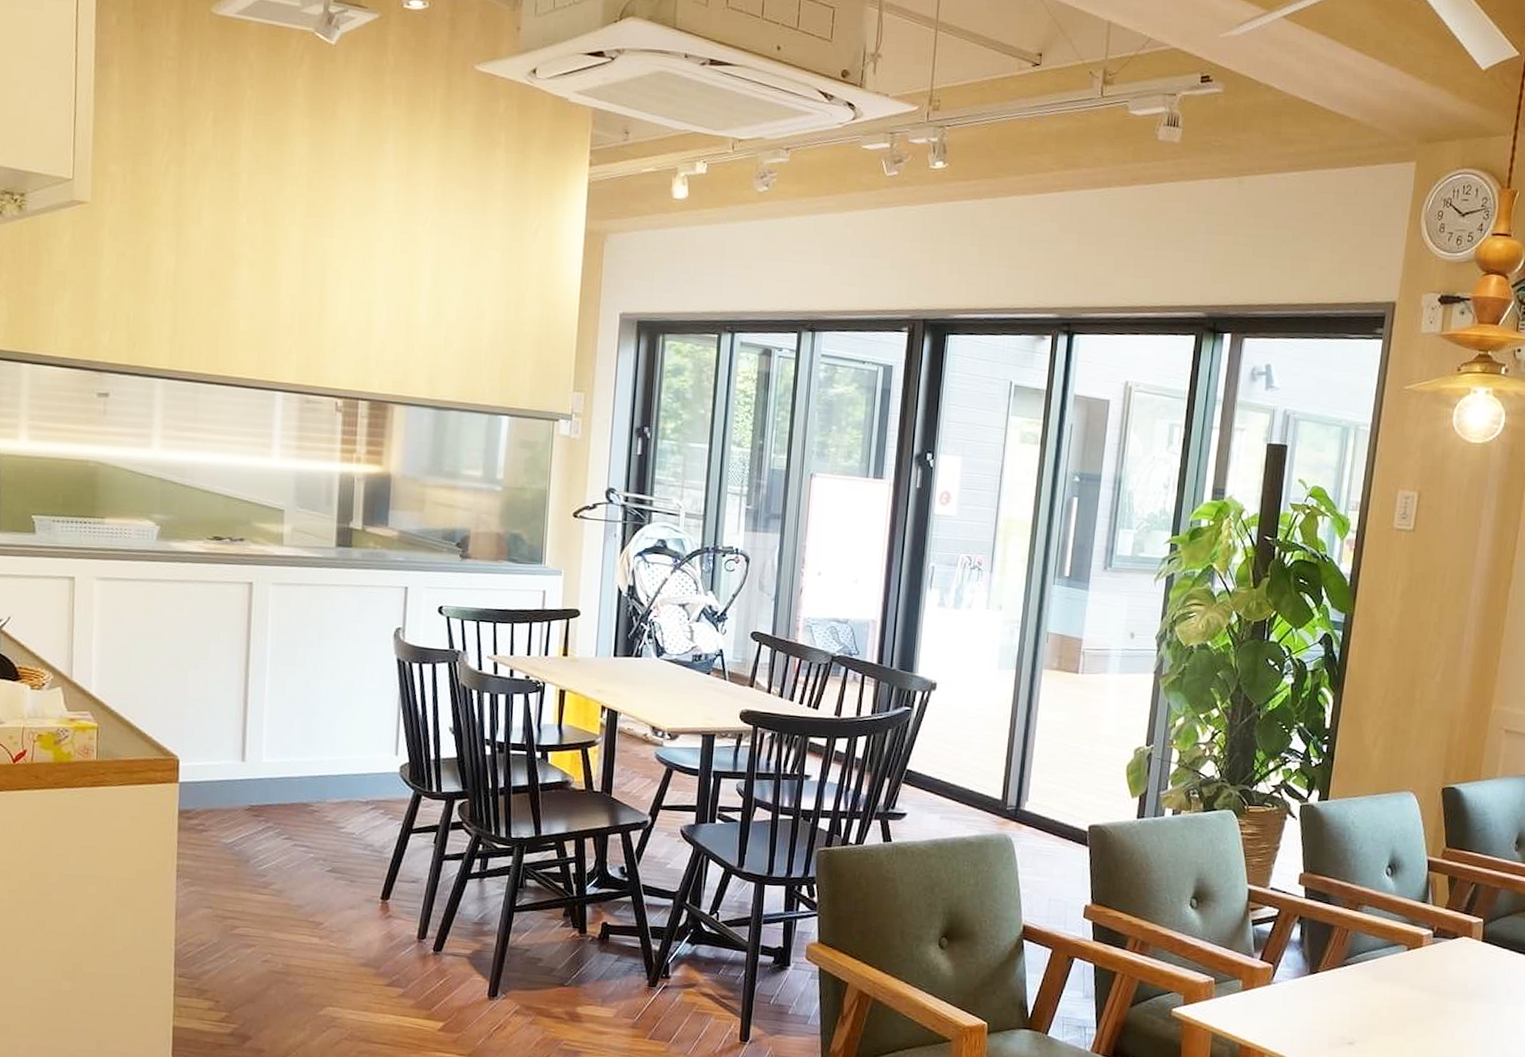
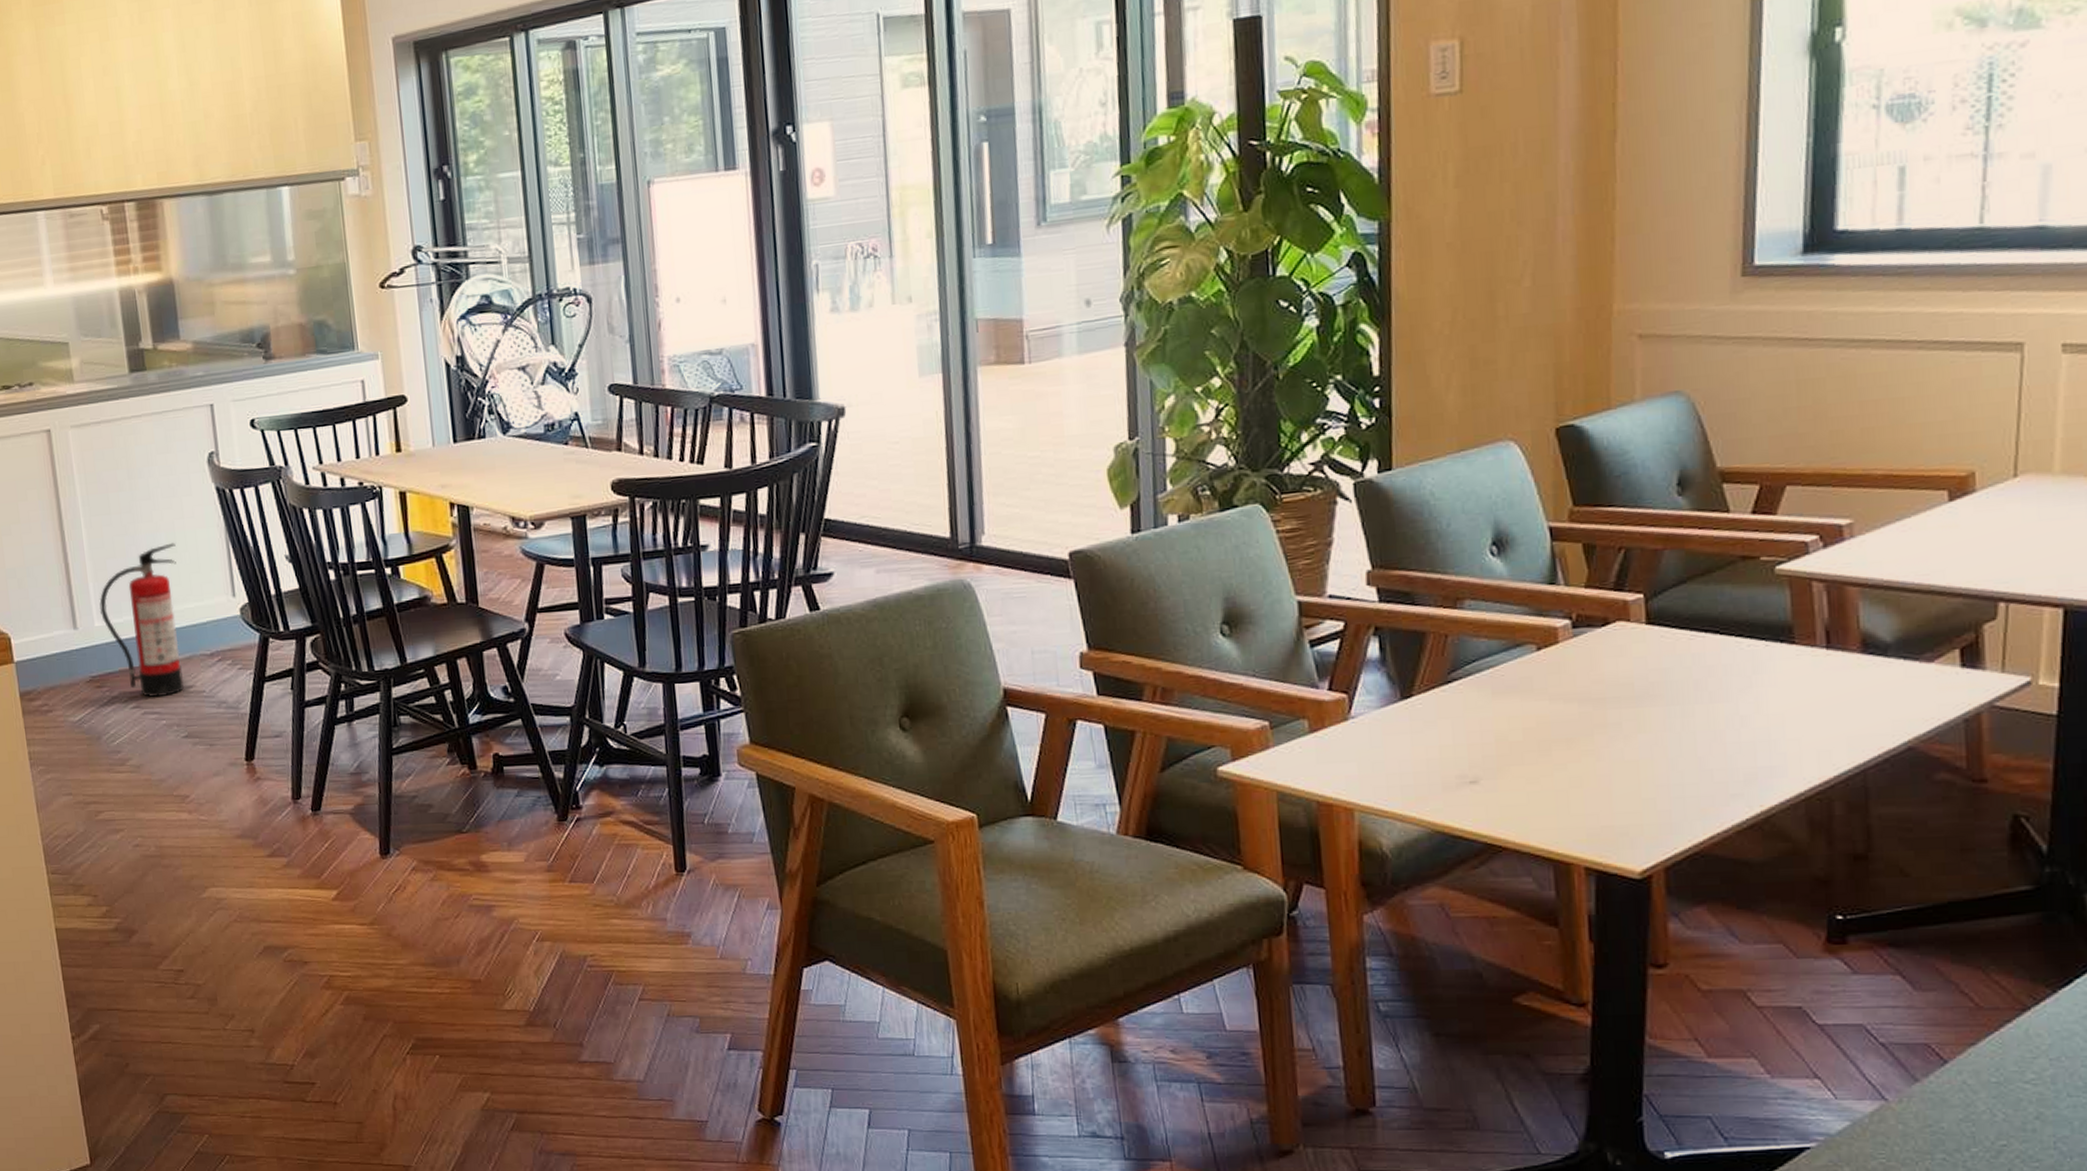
fire extinguisher: none [269,700,351,833] -> present [99,542,185,697]

